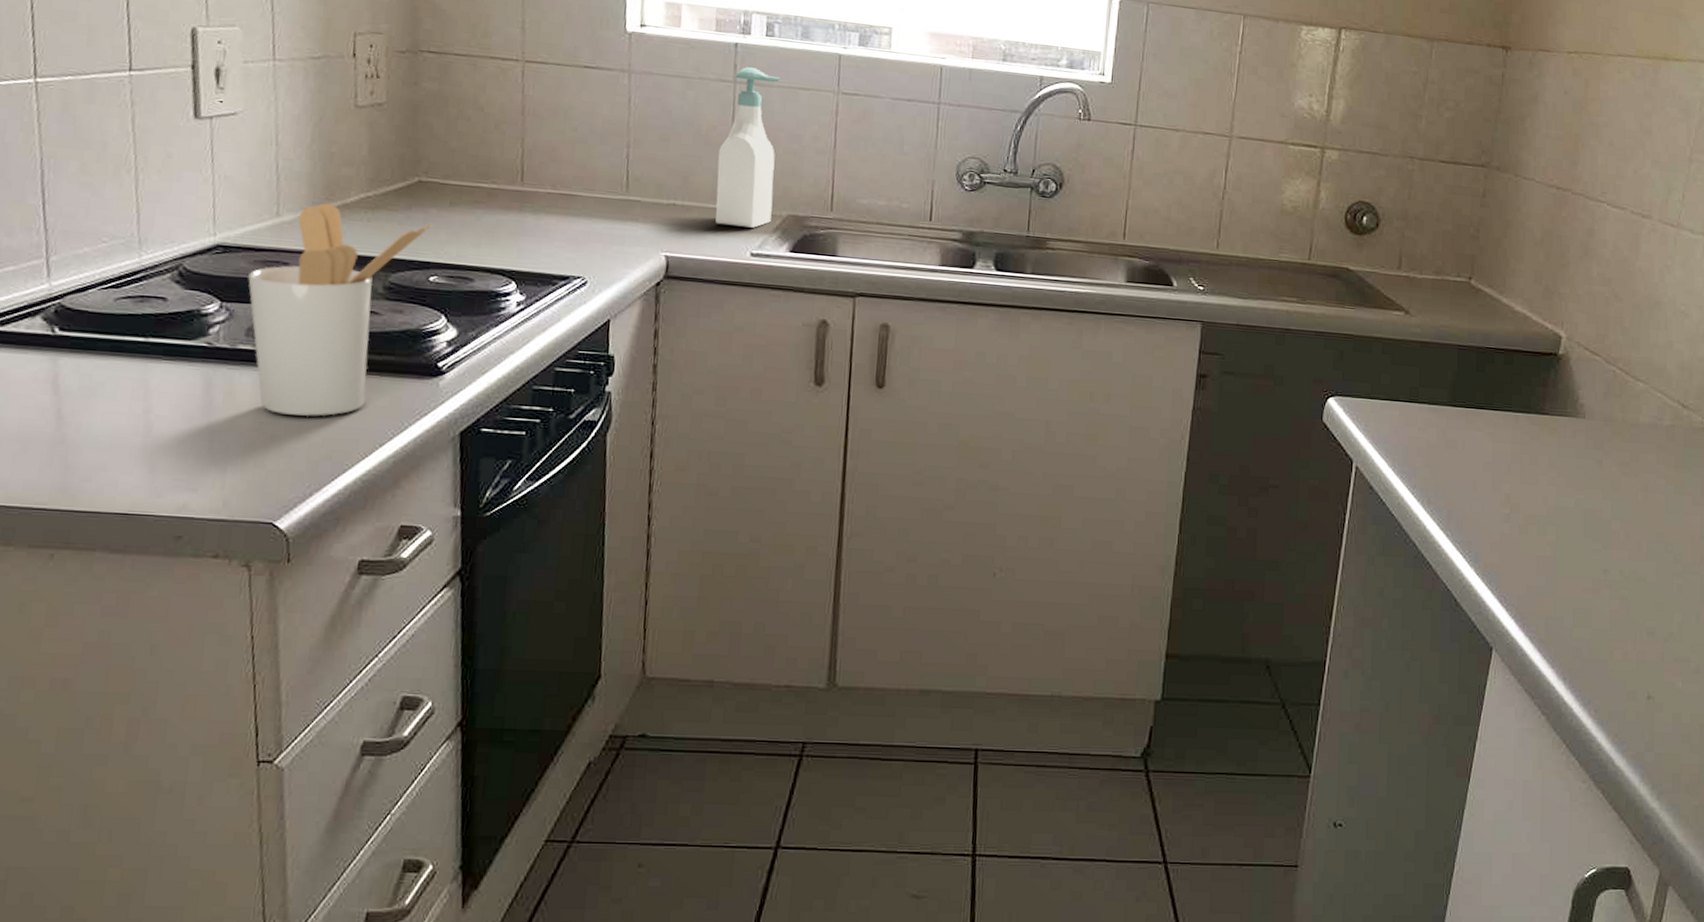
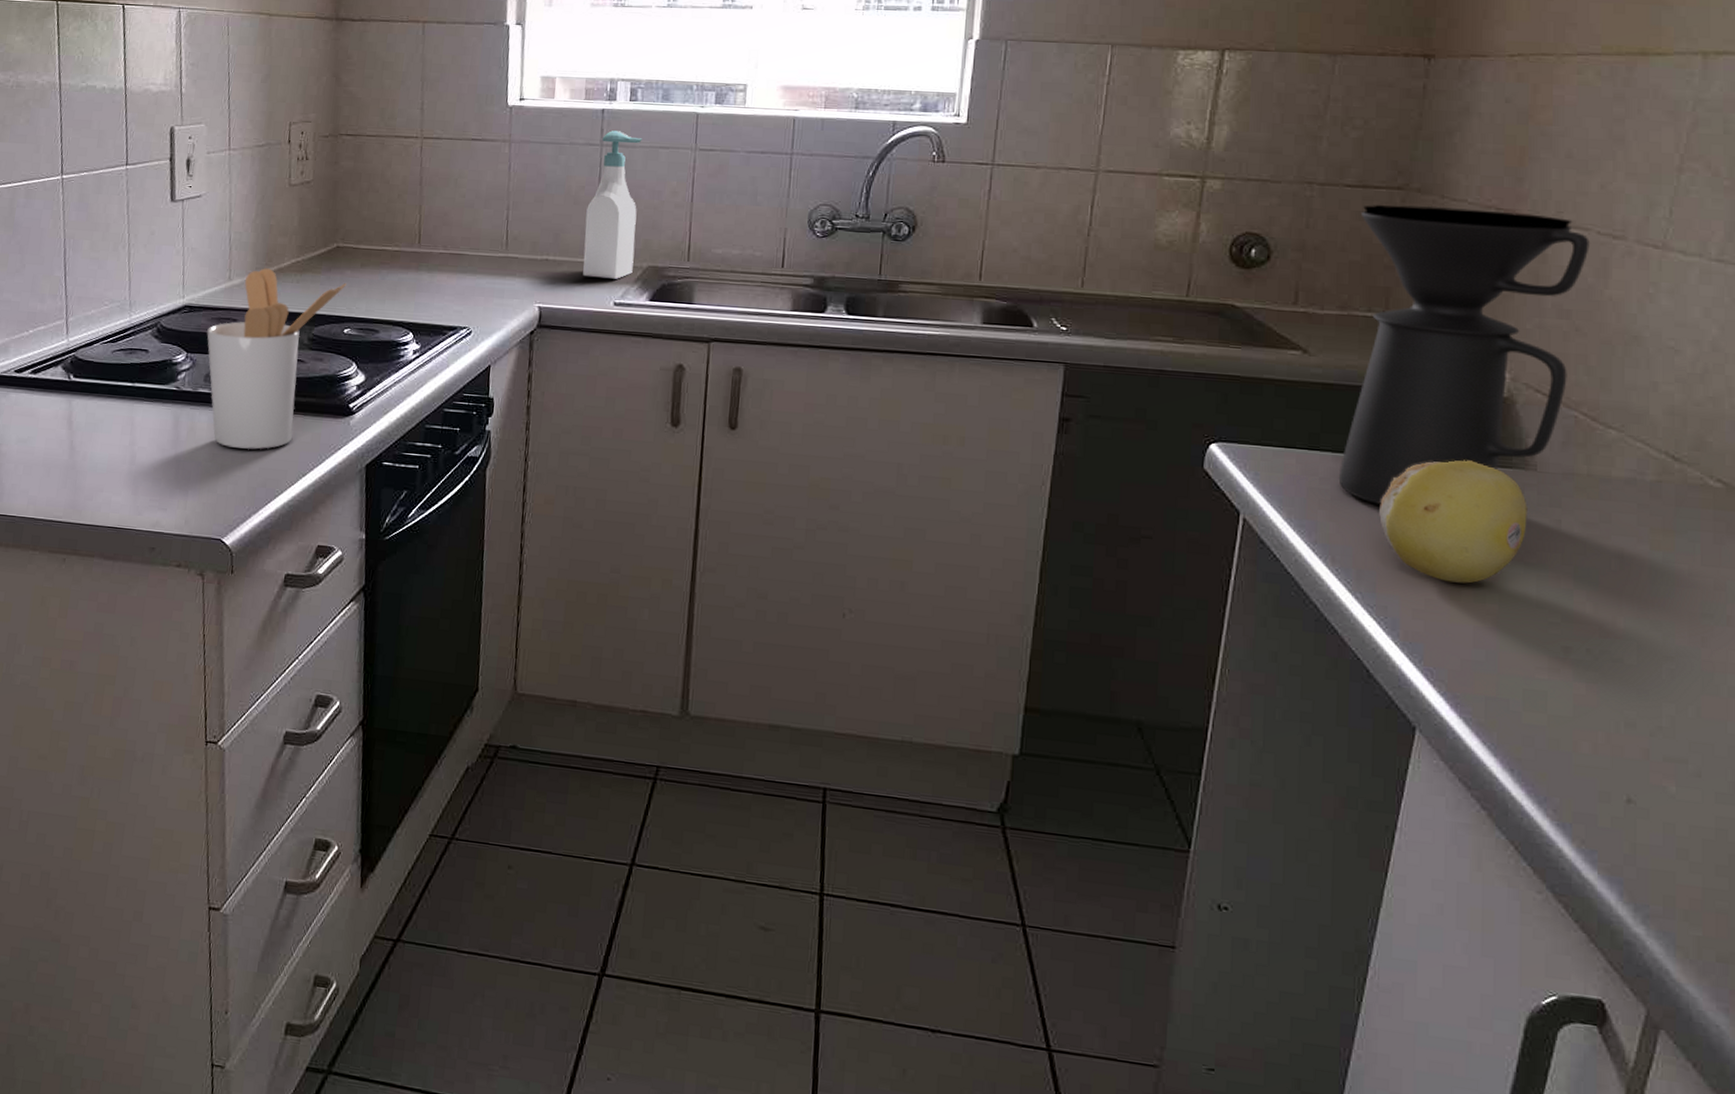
coffee maker: none [1433,179,1625,450] -> present [1338,204,1590,504]
fruit: none [1465,409,1578,519] -> present [1379,460,1528,584]

